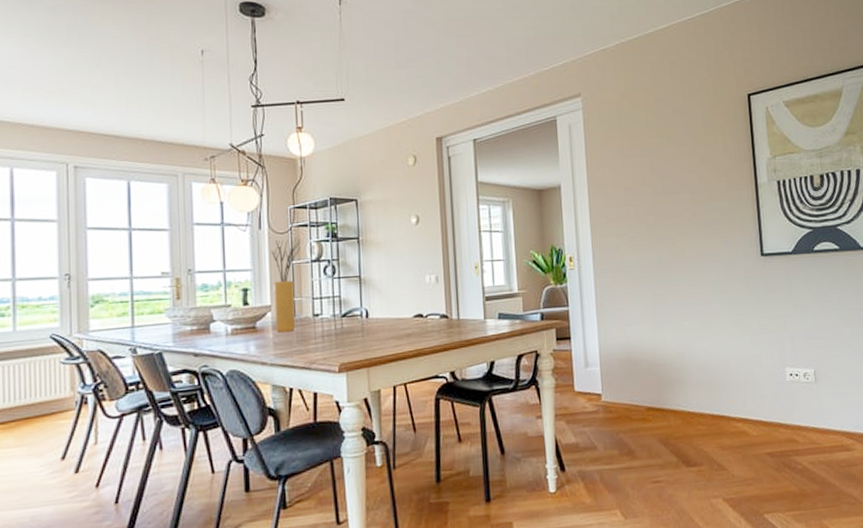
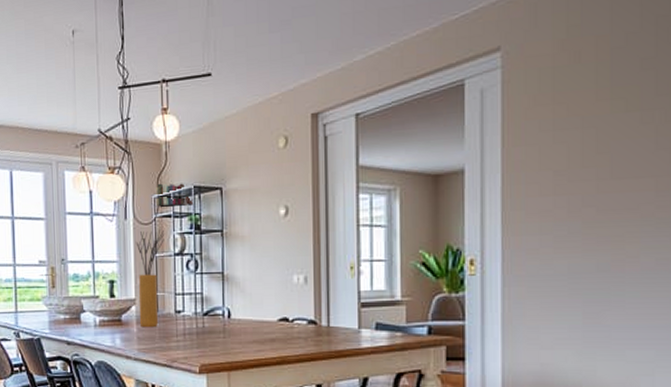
books: none [292,195,330,218] -> present [156,183,194,208]

